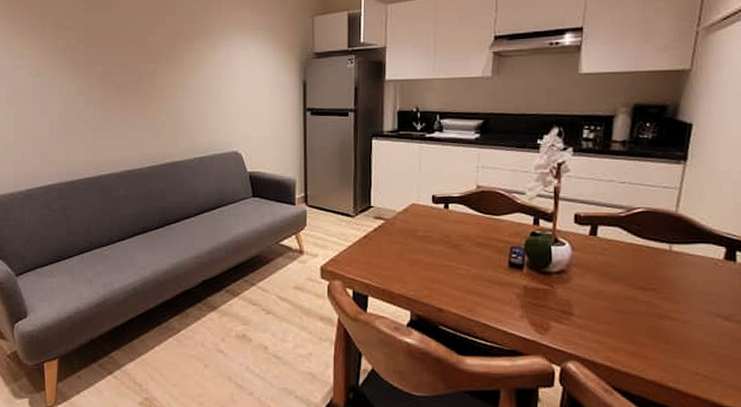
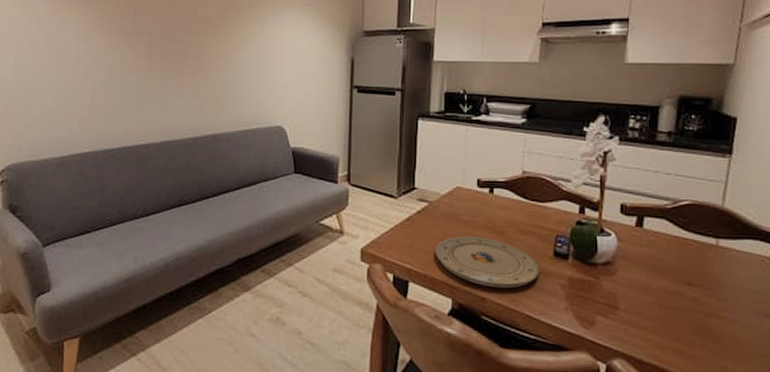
plate: none [392,251,496,300] -> present [435,236,541,289]

